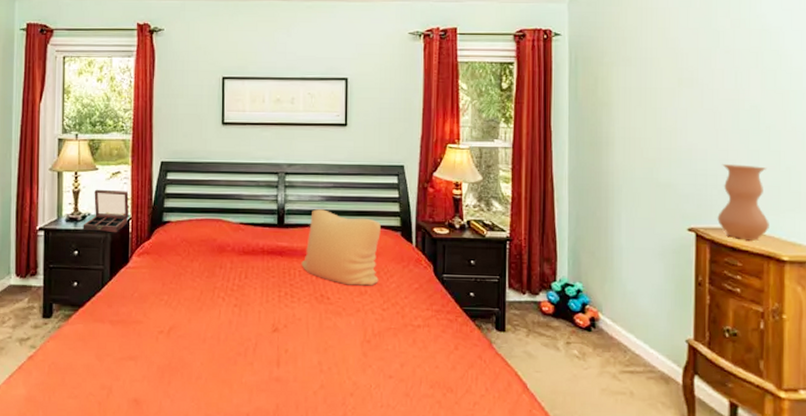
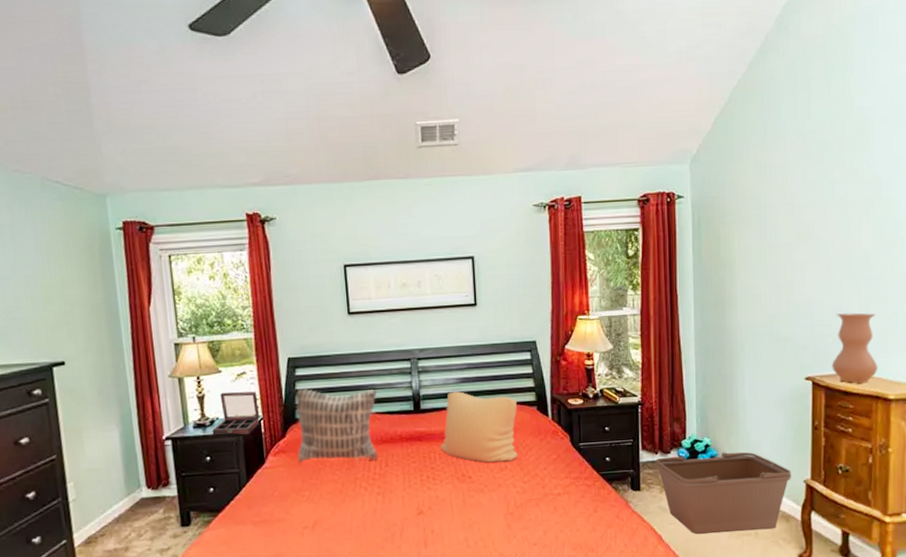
cushion: none [161,192,242,271] -> present [295,388,378,463]
bicycle basket: none [524,298,672,391] -> present [656,452,791,534]

